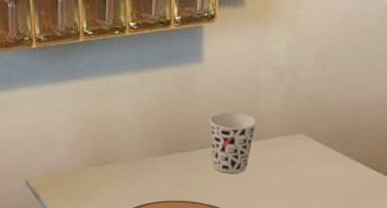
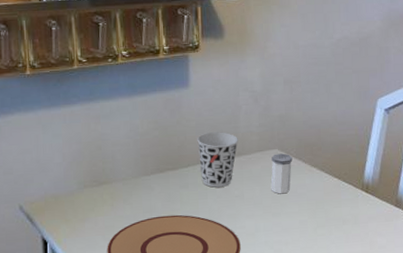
salt shaker: none [293,139,321,185] -> present [270,153,293,194]

